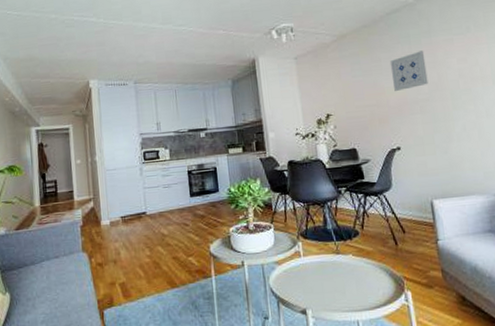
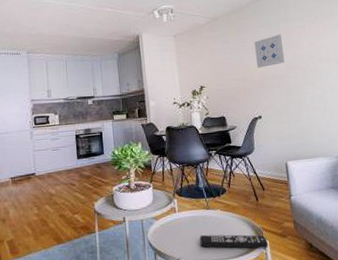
remote control: none [329,282,410,300] -> present [200,234,268,249]

